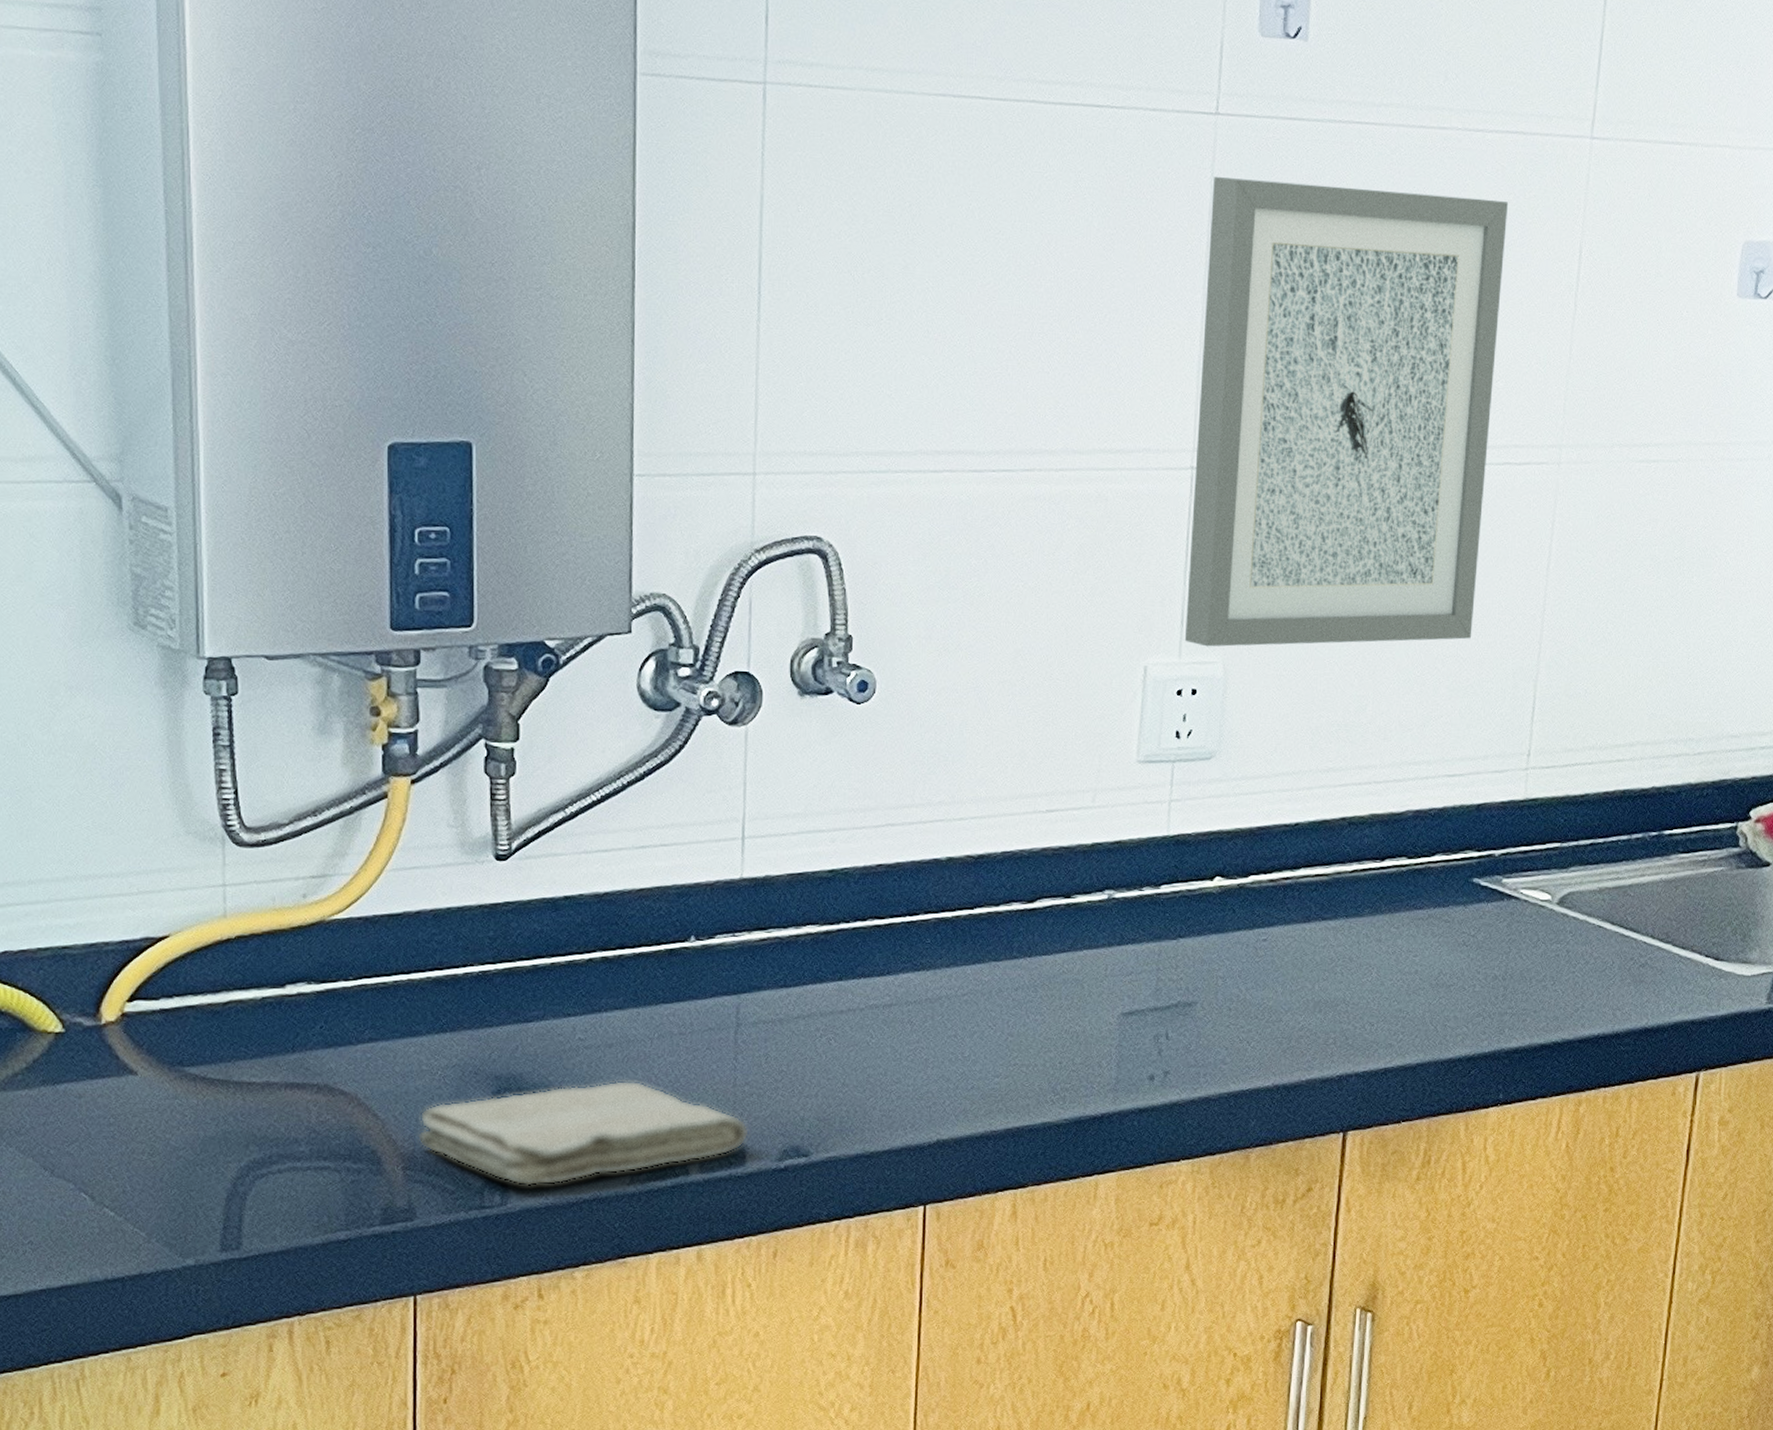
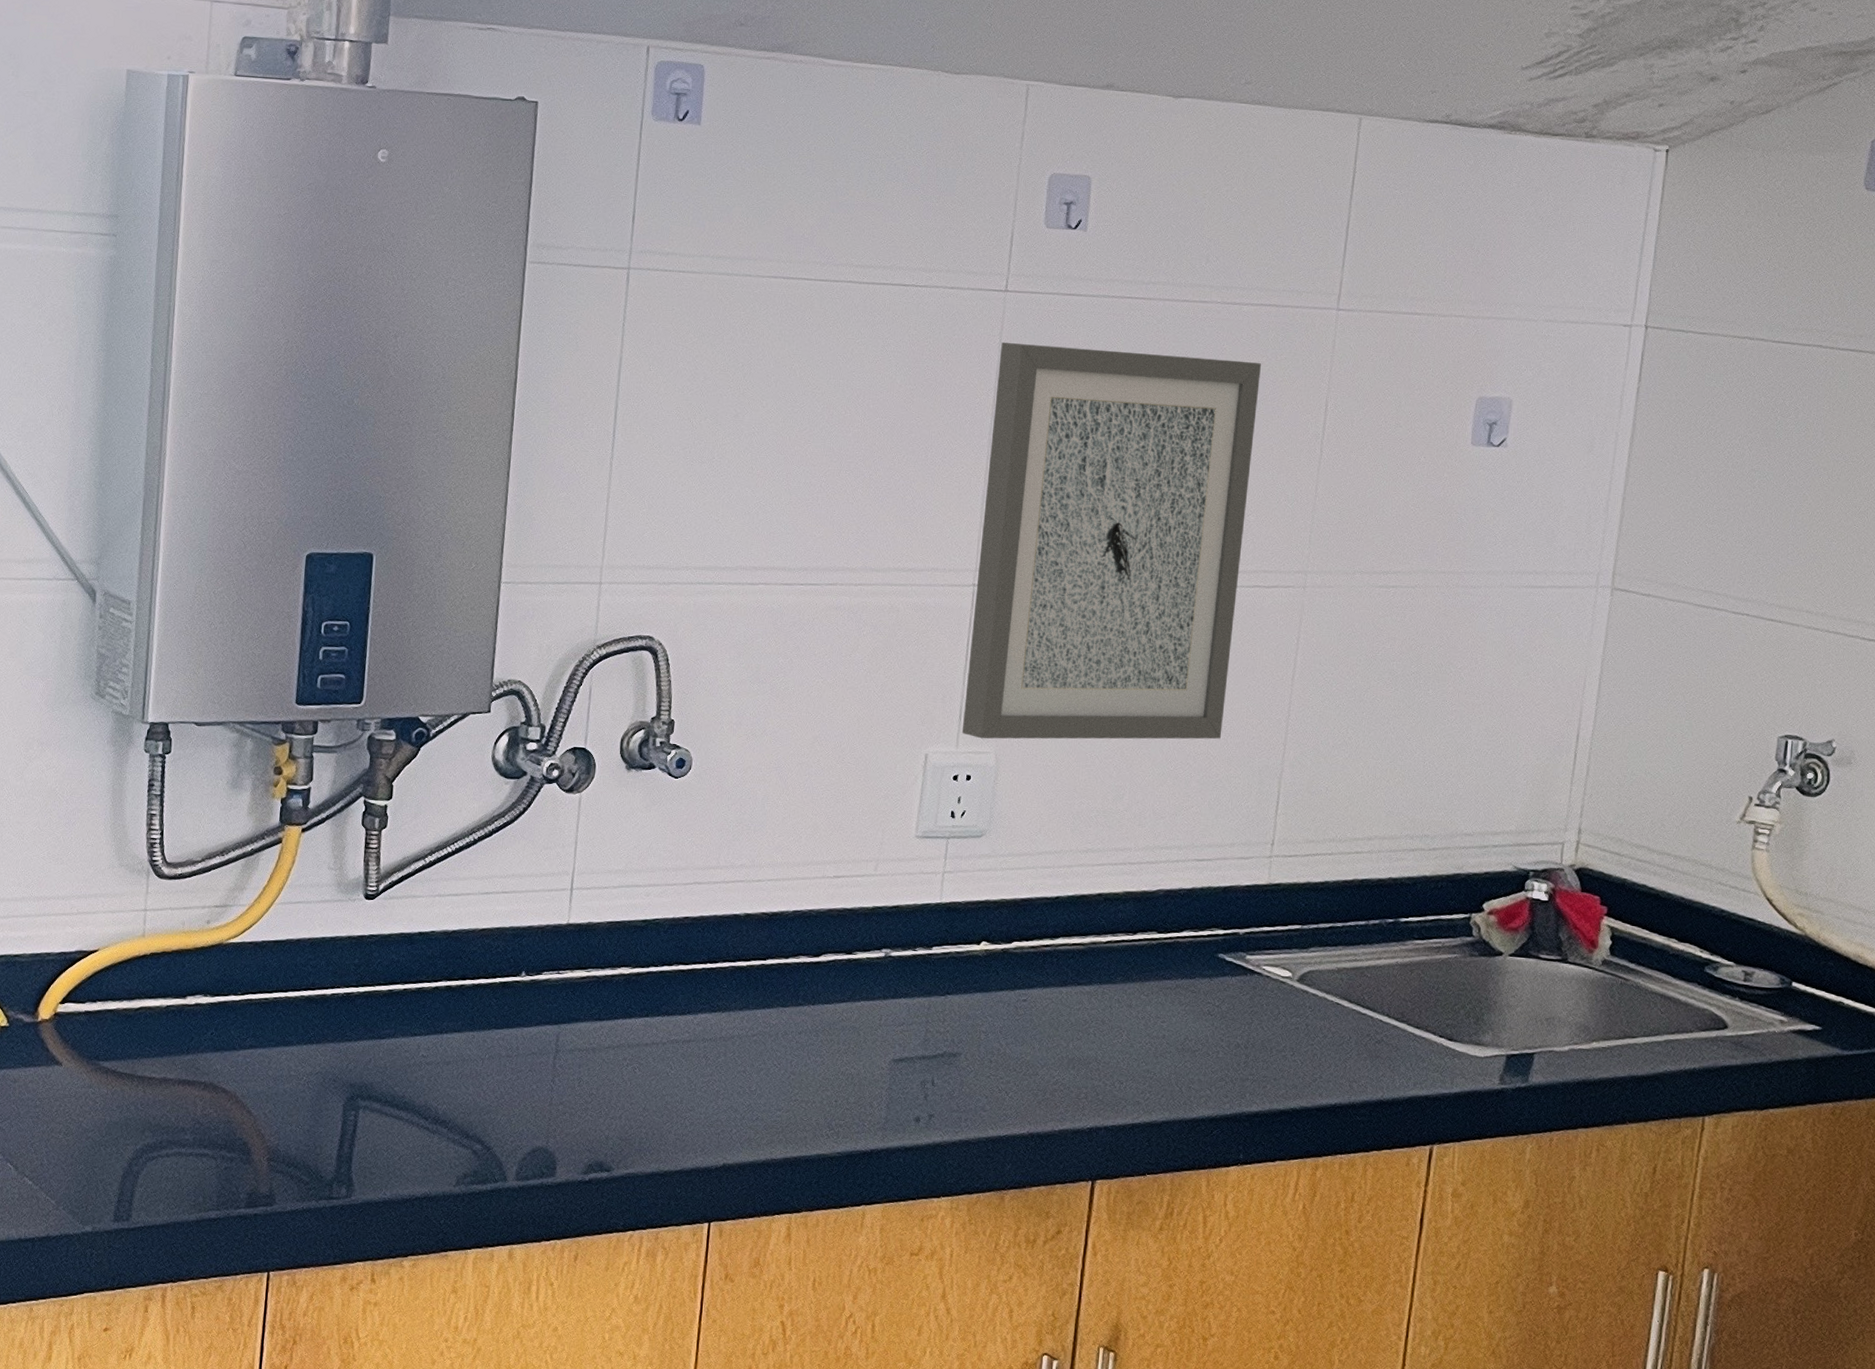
washcloth: present [418,1080,750,1187] -> none [282,1094,561,1183]

